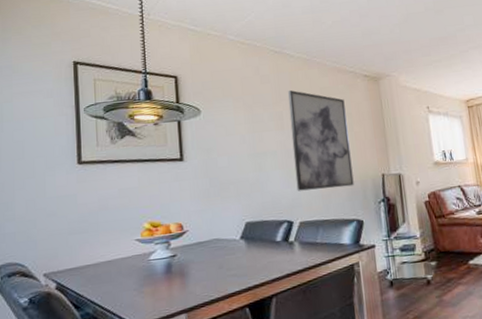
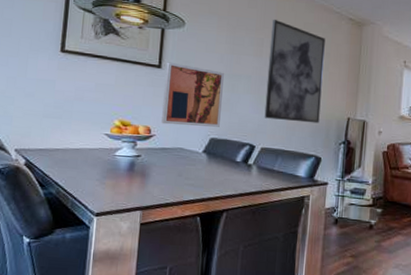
wall art: none [188,152,253,218] -> present [161,62,224,127]

